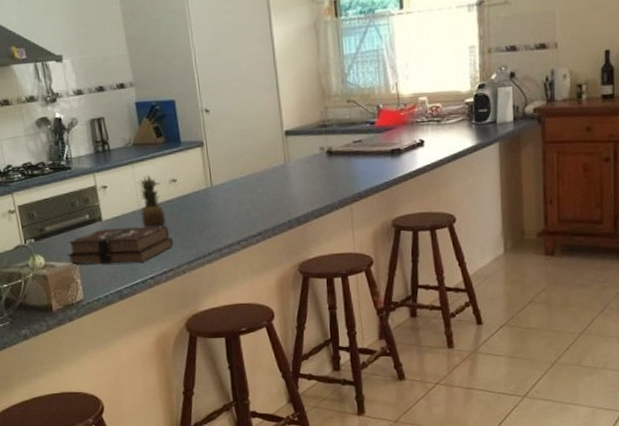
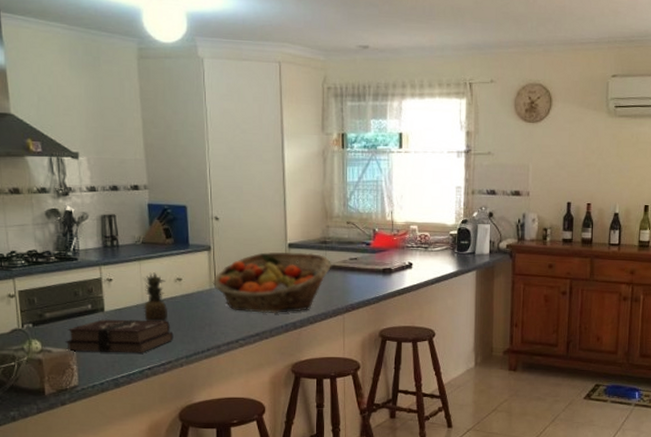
fruit basket: none [208,138,334,210] -> present [212,252,332,313]

